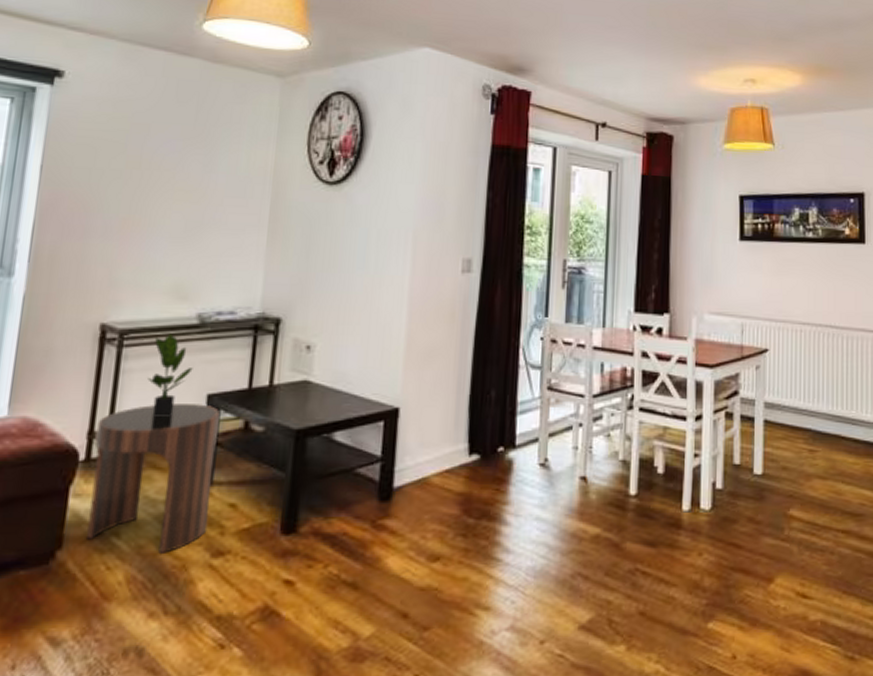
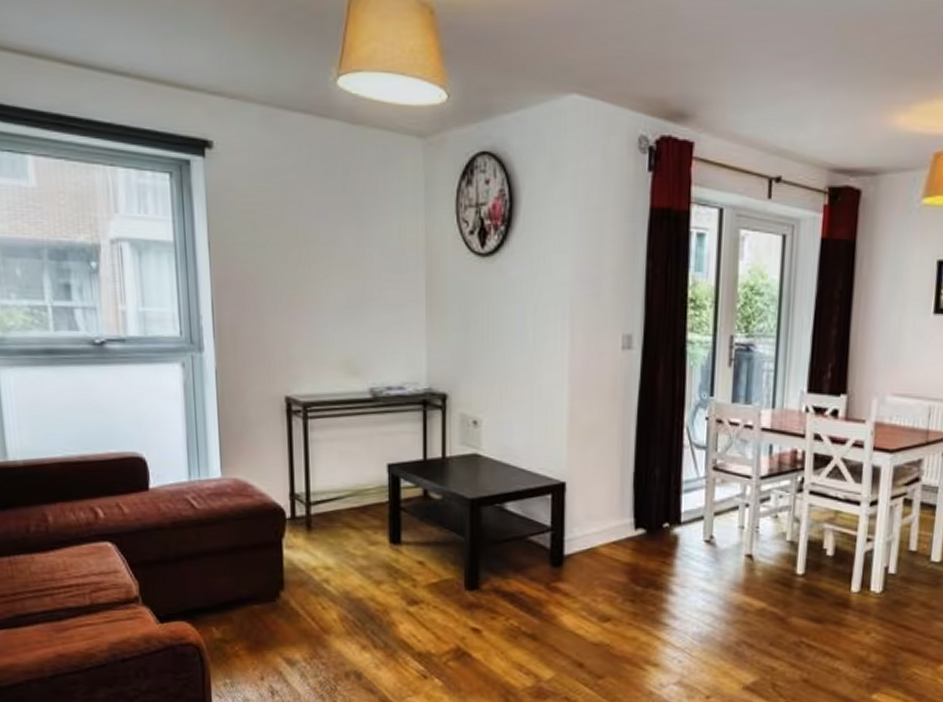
side table: present [87,404,219,553] -> none [296,471,401,599]
potted plant: present [148,333,193,416] -> none [333,407,372,482]

